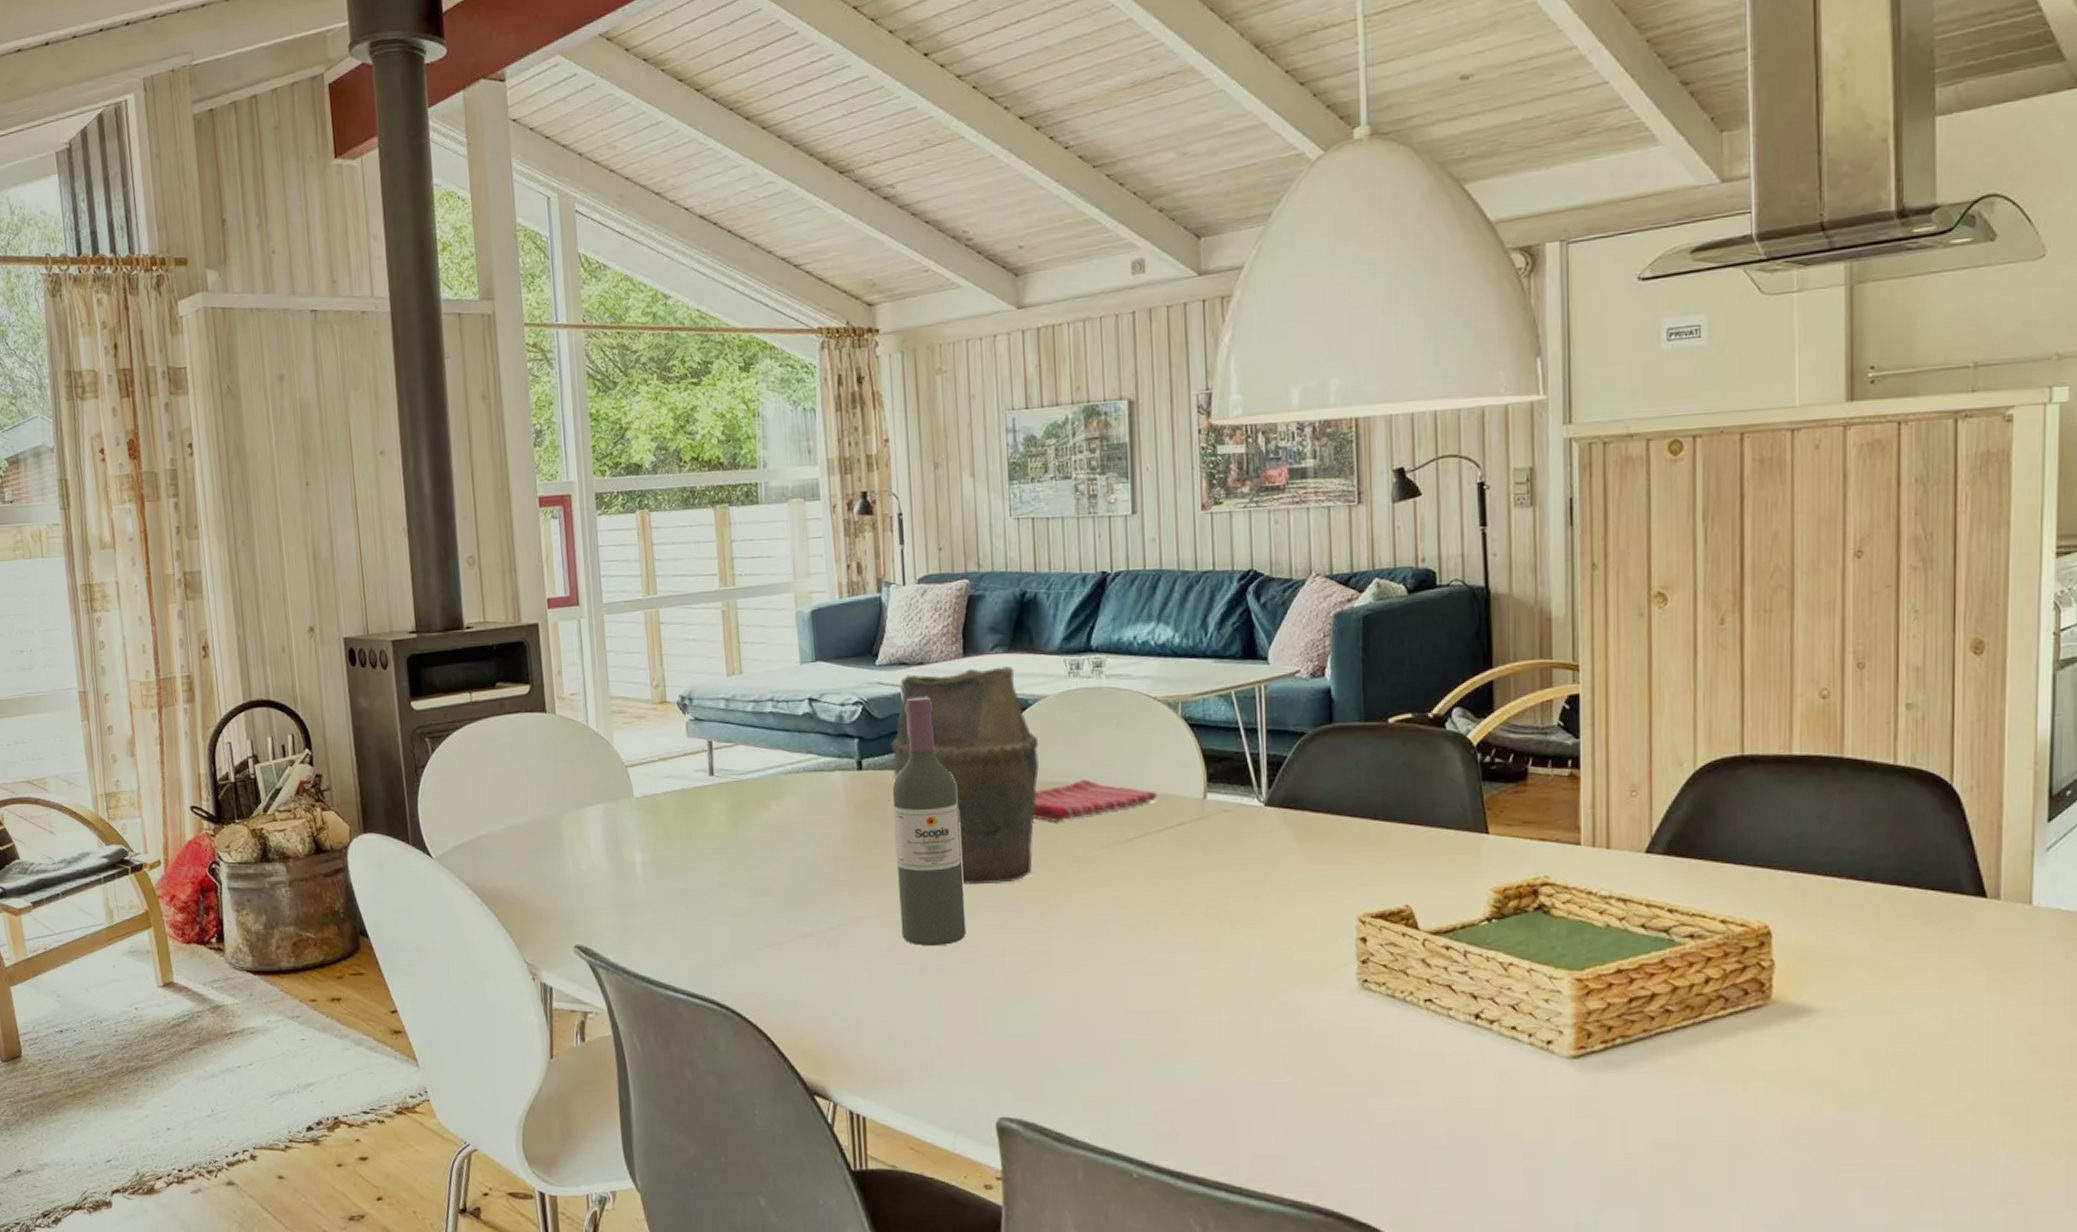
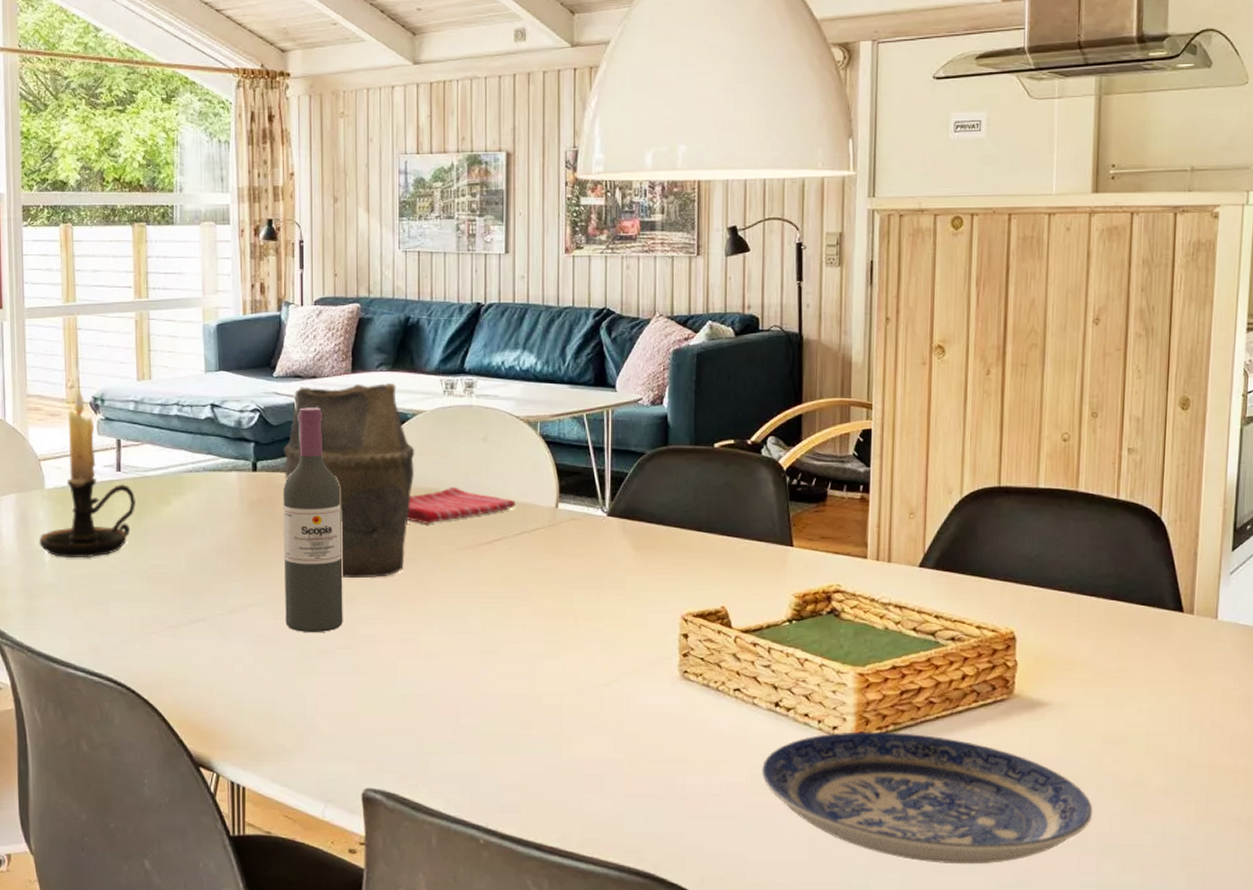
candle holder: none [629,687,732,871] -> present [39,388,136,558]
plate: none [1463,1046,1879,1200] -> present [762,731,1093,865]

